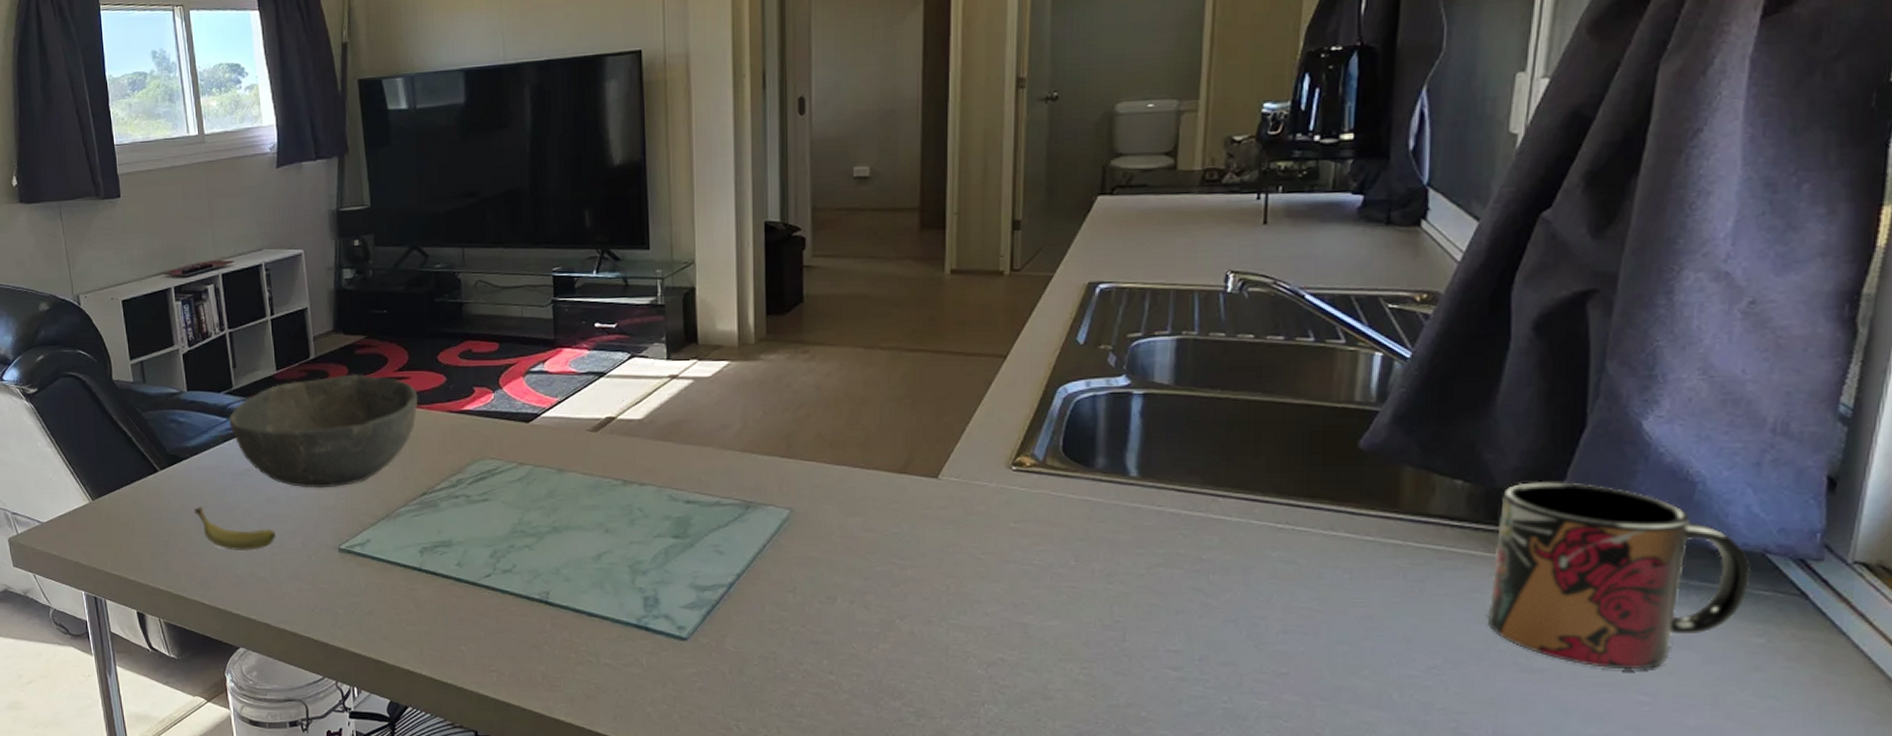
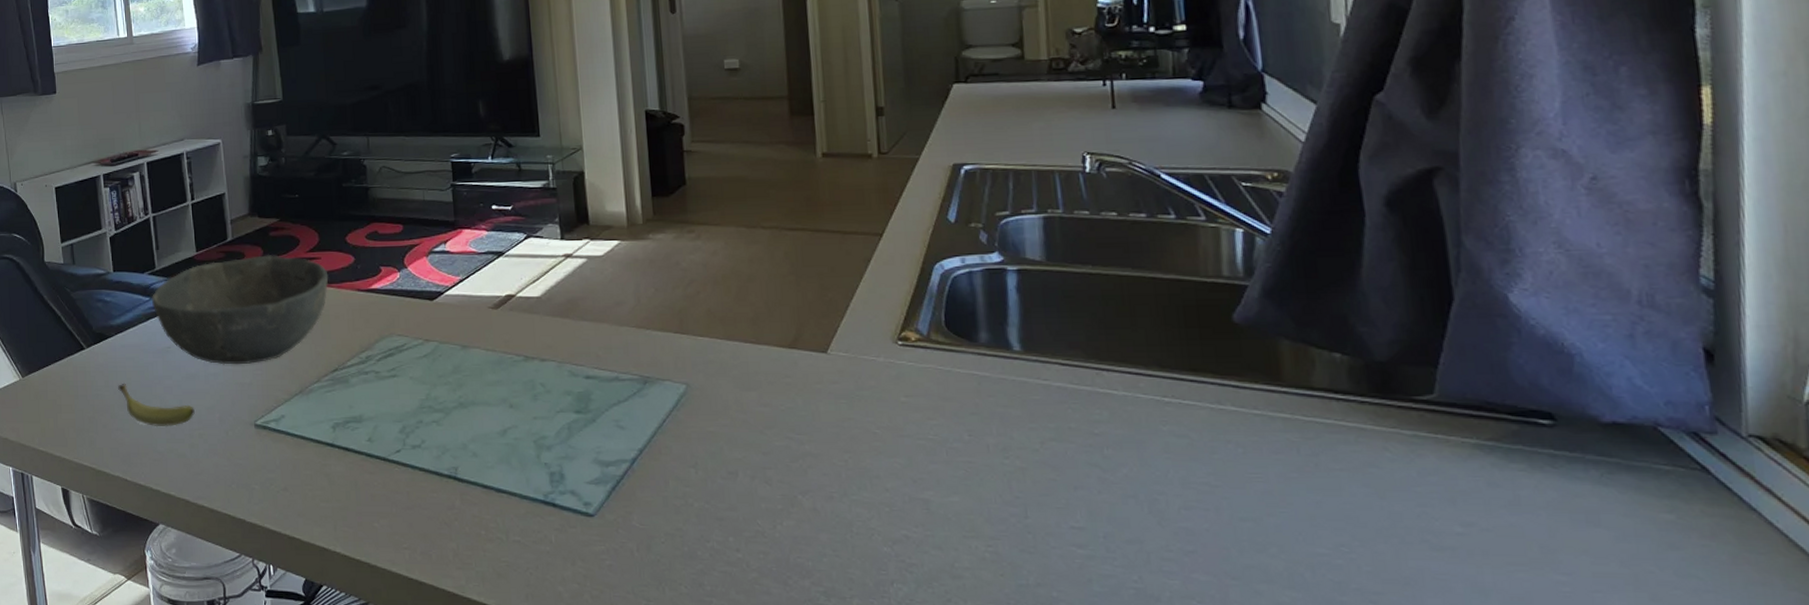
mug: present [1487,482,1752,669] -> none [1382,355,1647,547]

